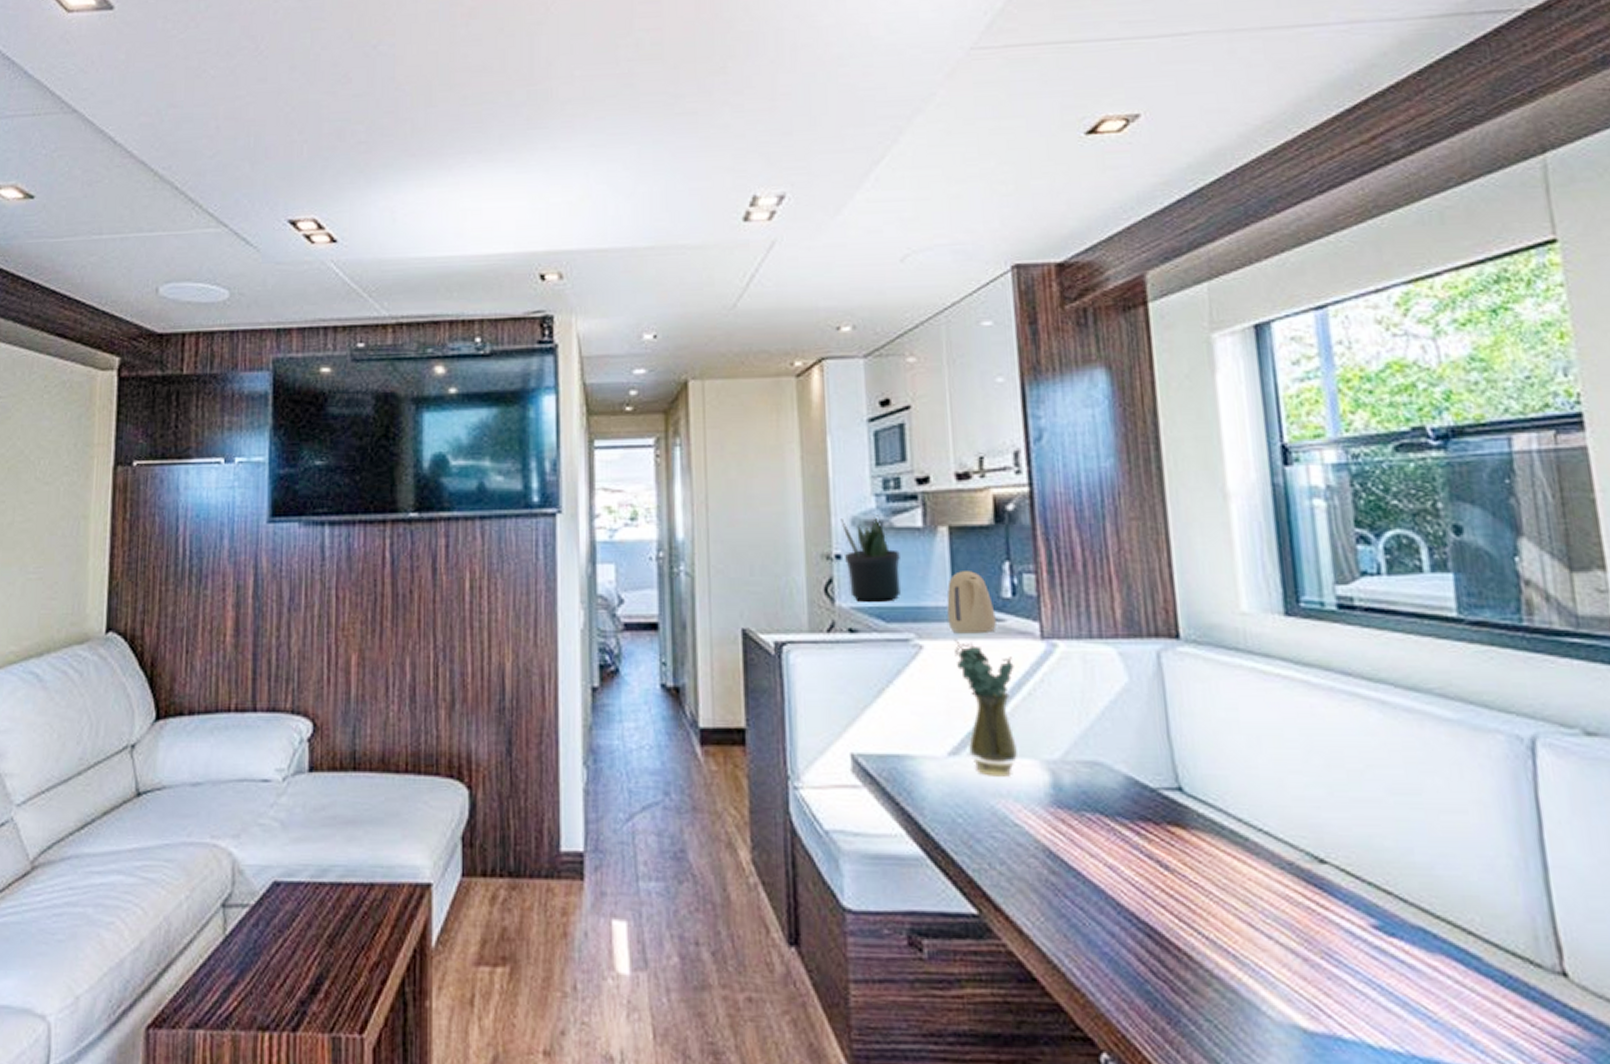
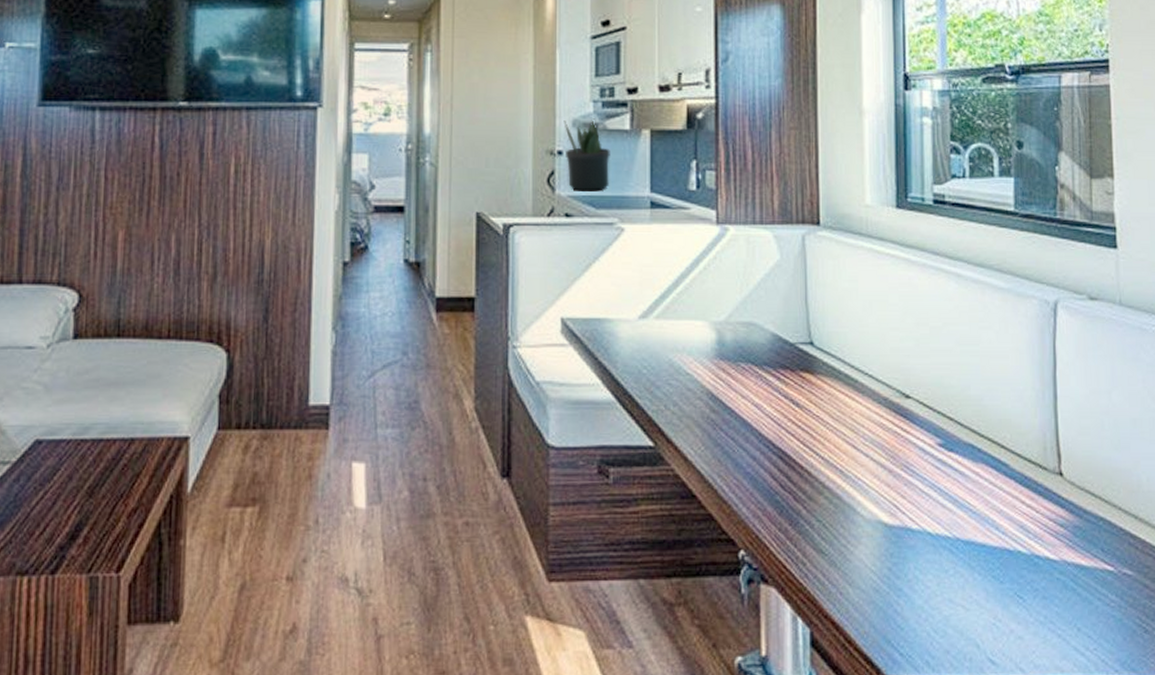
kettle: present [946,571,996,634] -> none [645,167,683,219]
vase: present [954,639,1017,777] -> none [649,223,694,335]

